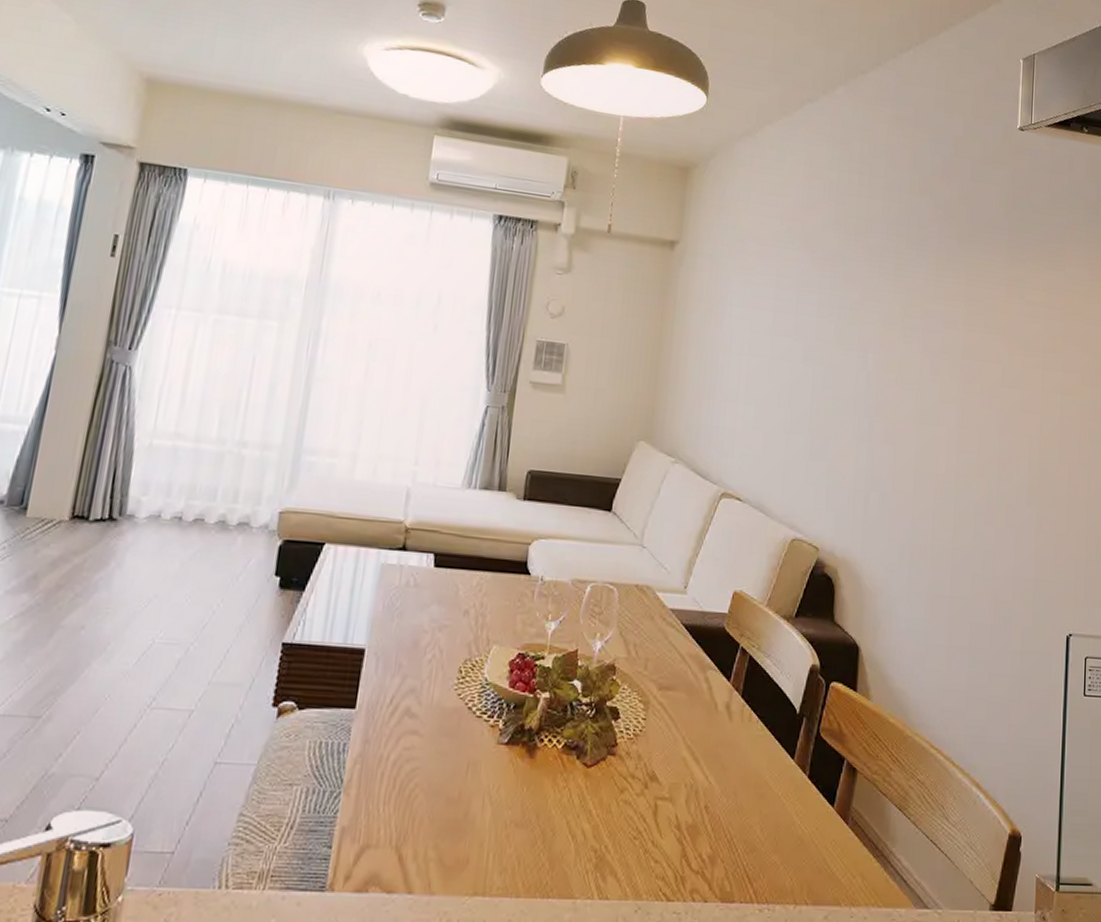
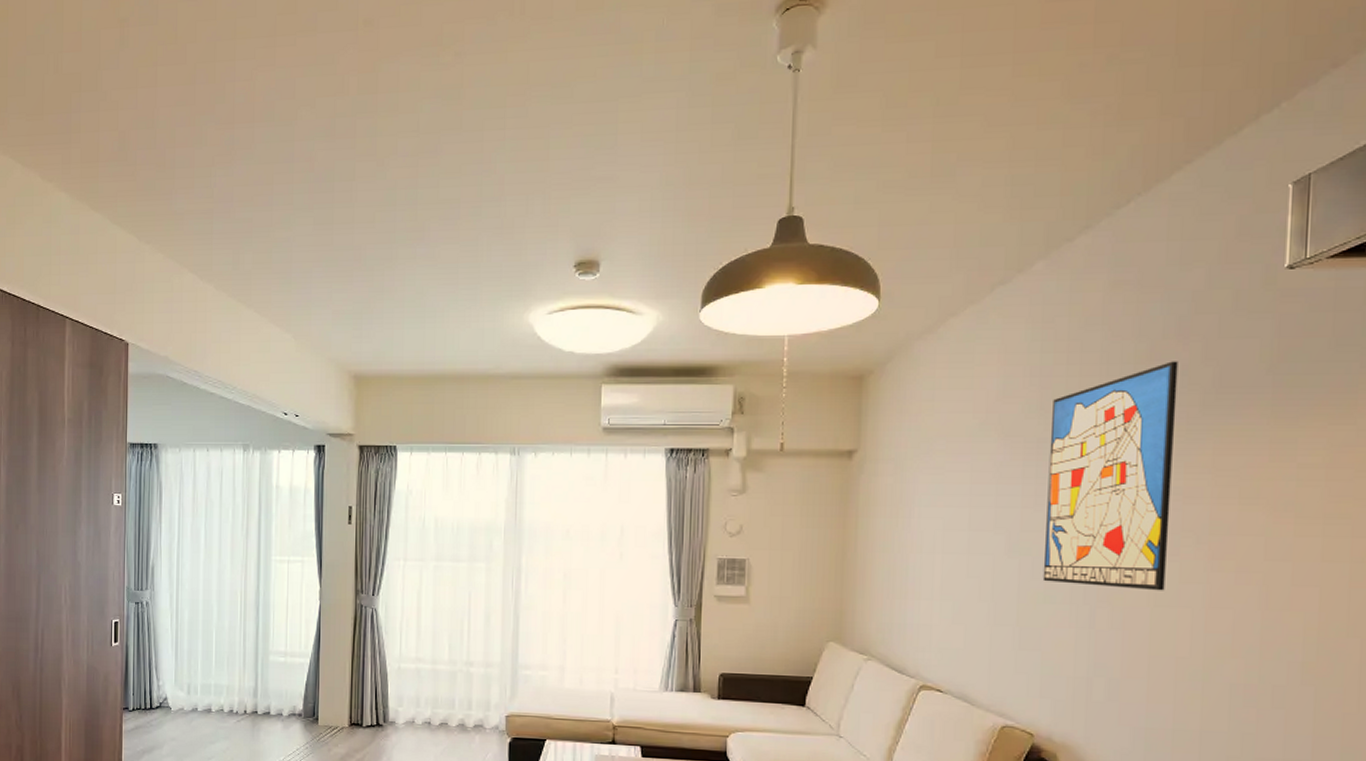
wall art: none [832,195,942,409] -> present [1042,361,1178,591]

